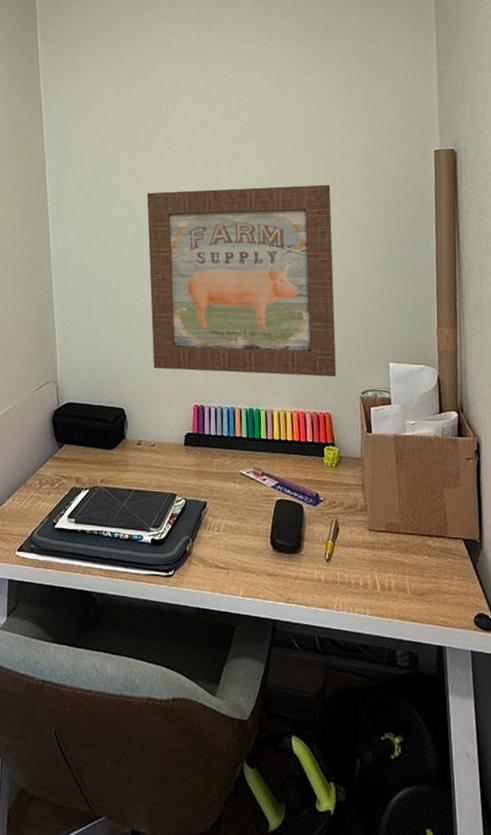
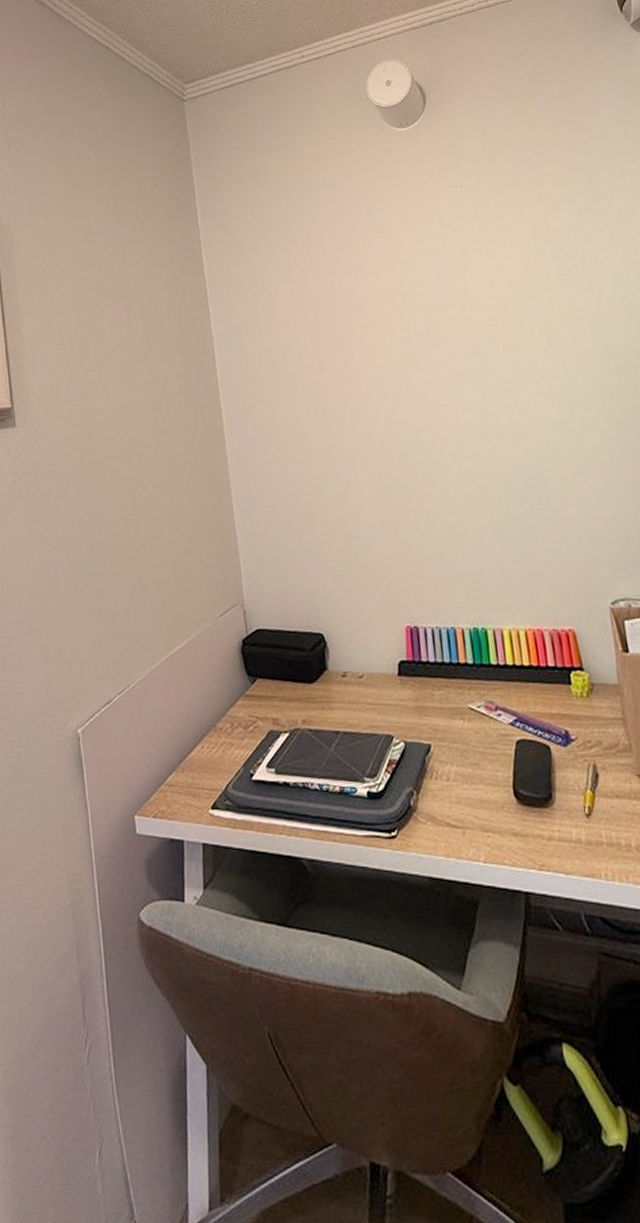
wall art: present [146,184,337,377] -> none [331,352,578,586]

